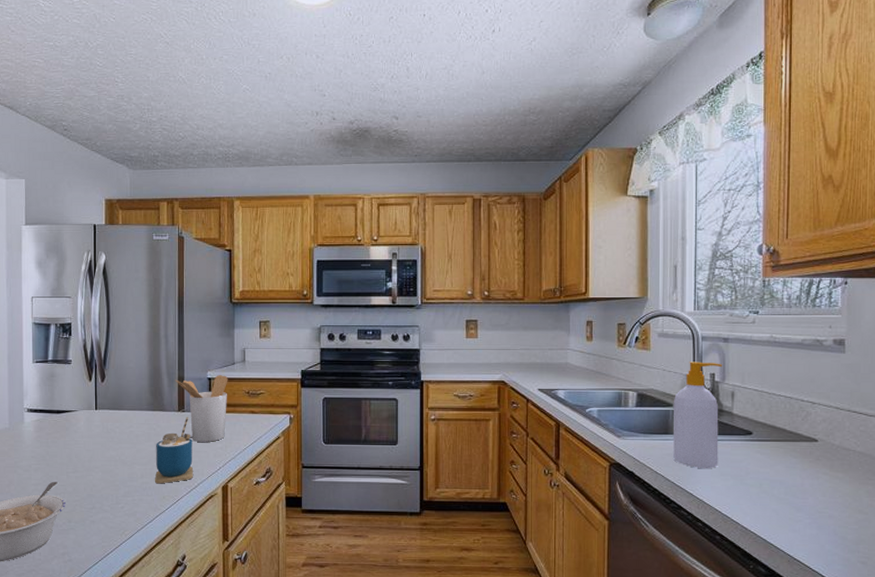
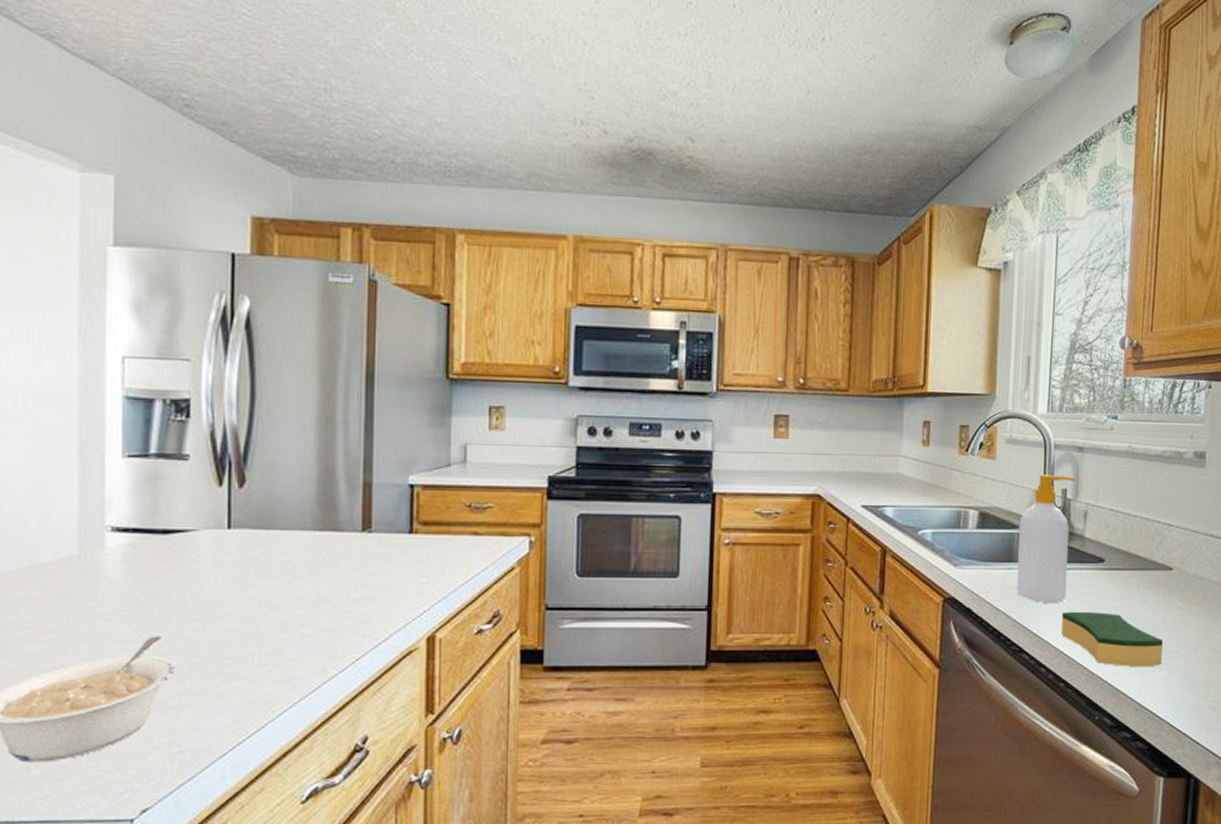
cup: present [155,417,193,484] -> none [323,540,383,636]
utensil holder: present [174,375,228,442] -> none [357,481,440,575]
sponge: none [716,476,811,525] -> present [1061,611,1163,668]

